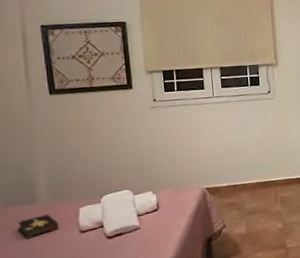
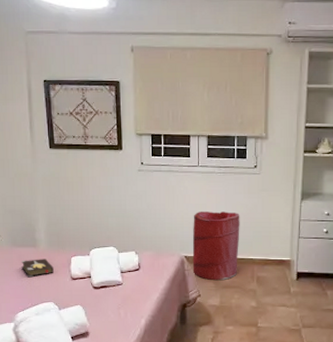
laundry hamper: none [212,137,261,209] -> present [192,212,240,281]

